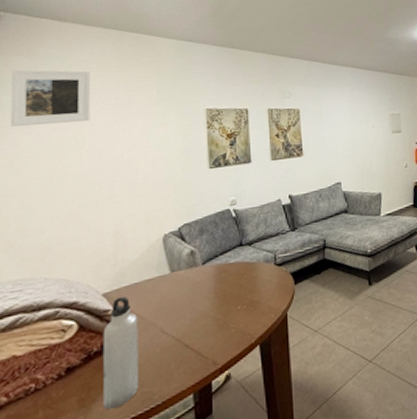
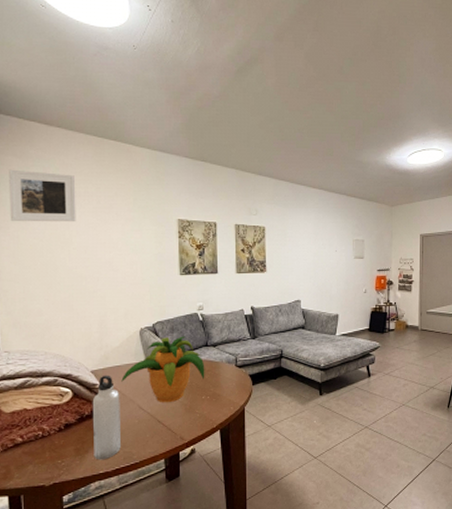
potted plant: none [140,237,240,322] -> present [121,336,205,403]

